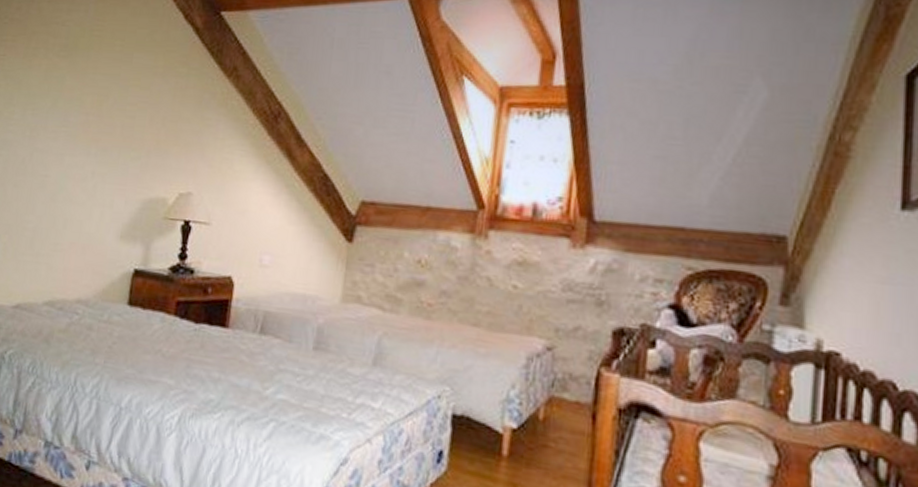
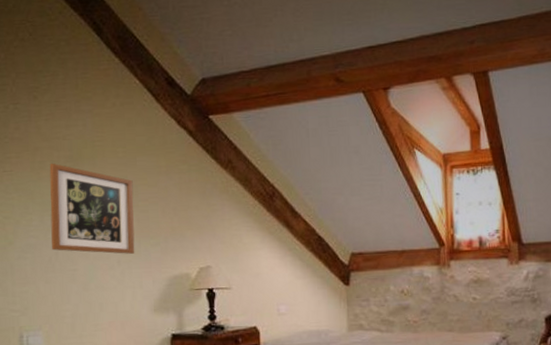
wall art: none [27,50,125,166] -> present [49,163,135,254]

